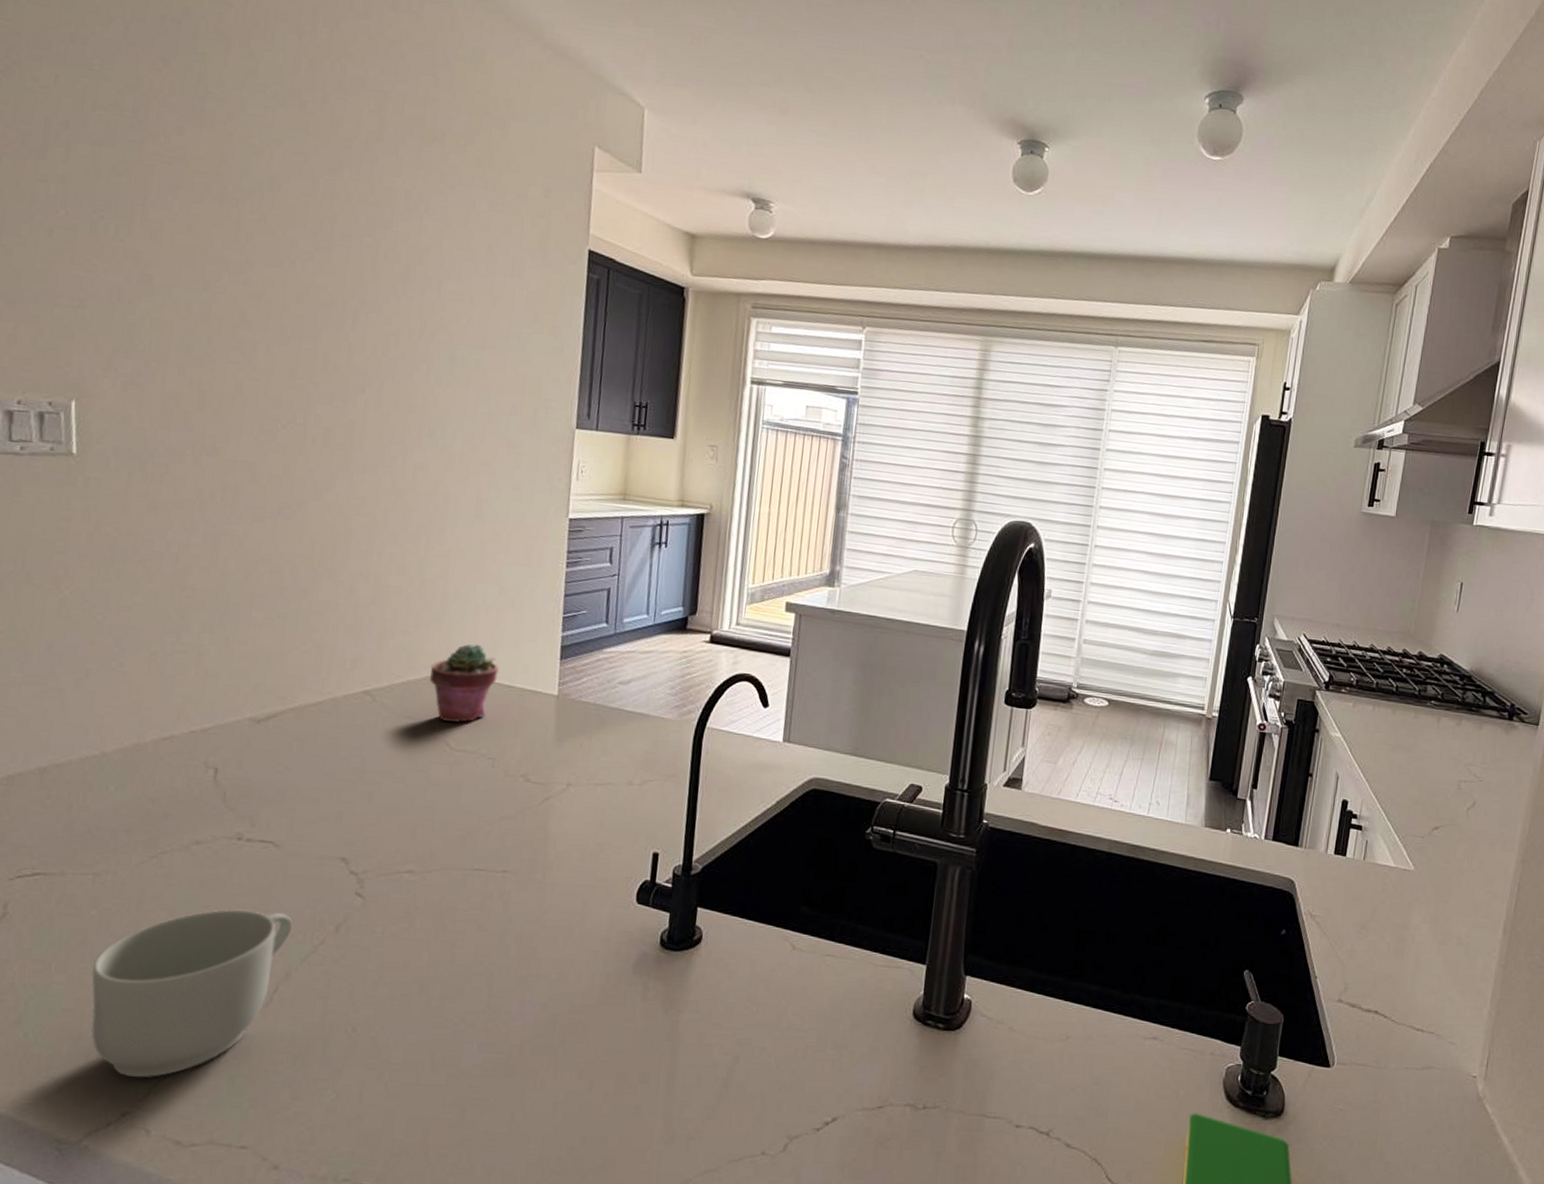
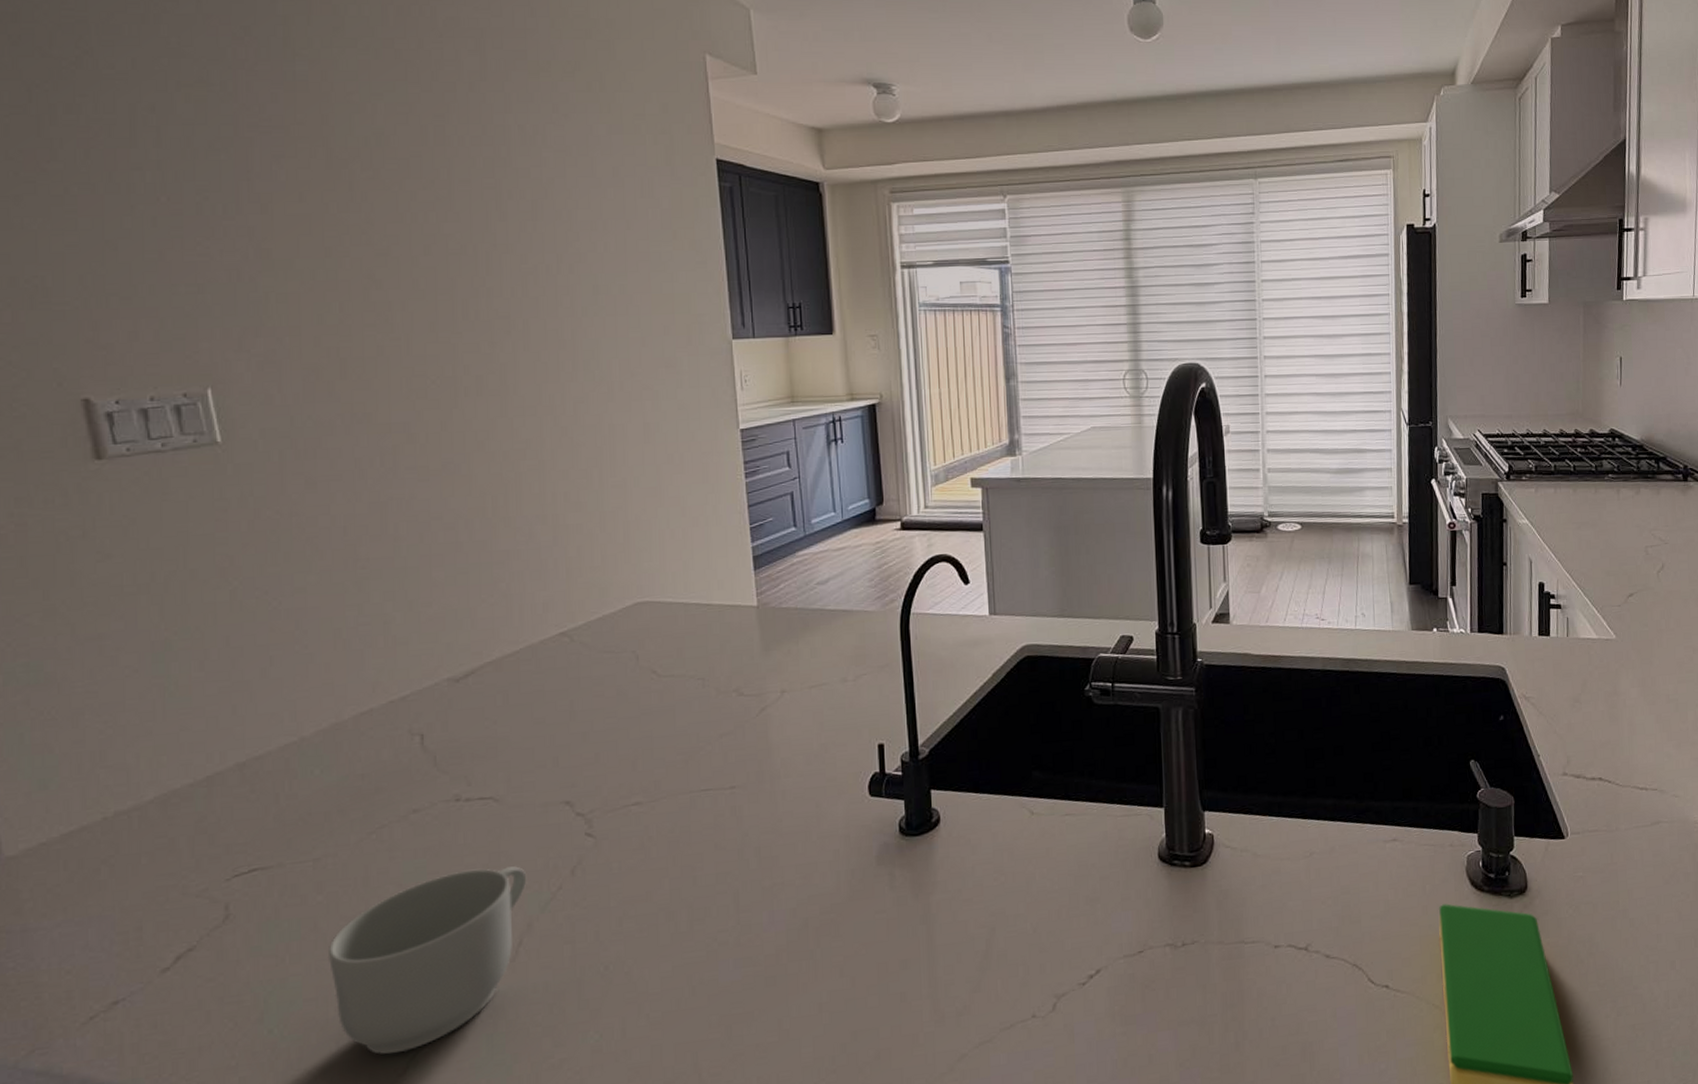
potted succulent: present [430,644,500,723] -> none [624,568,695,650]

